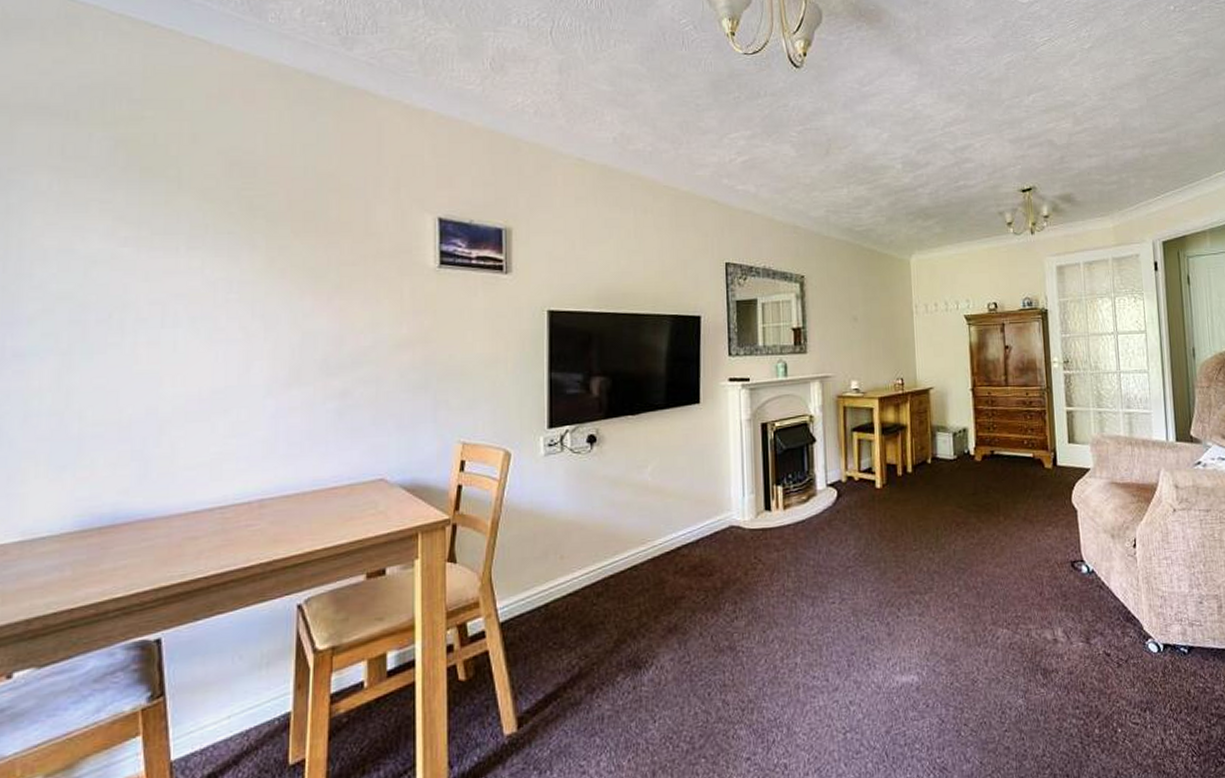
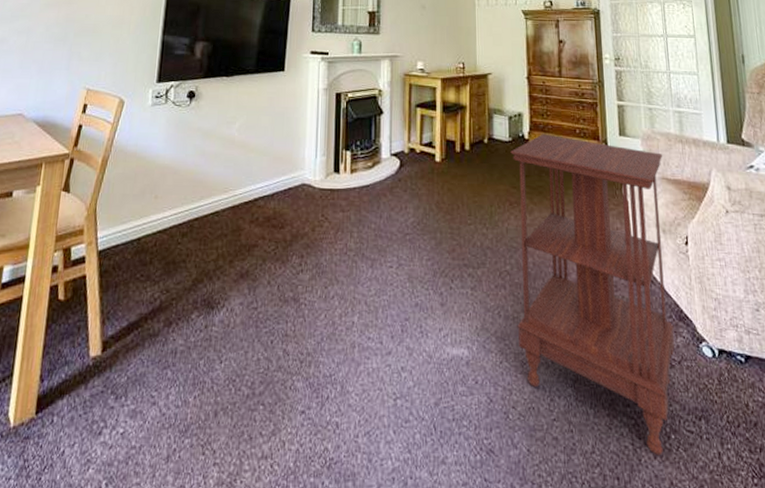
side table: none [955,448,1122,750] -> present [510,134,675,456]

